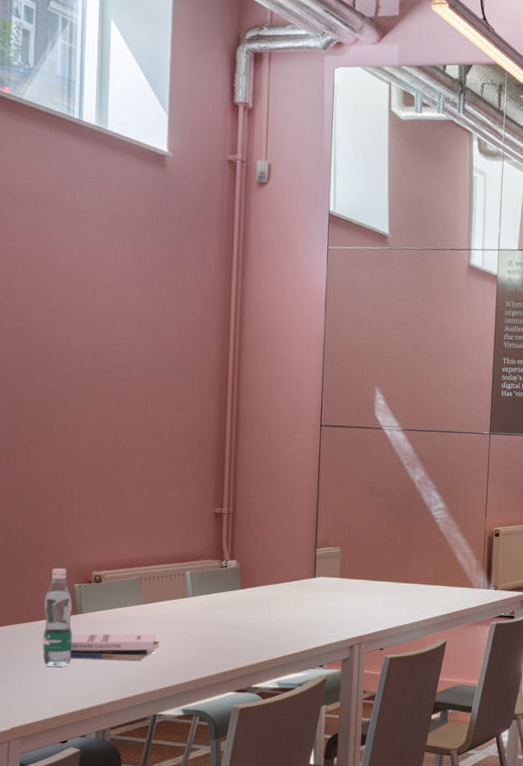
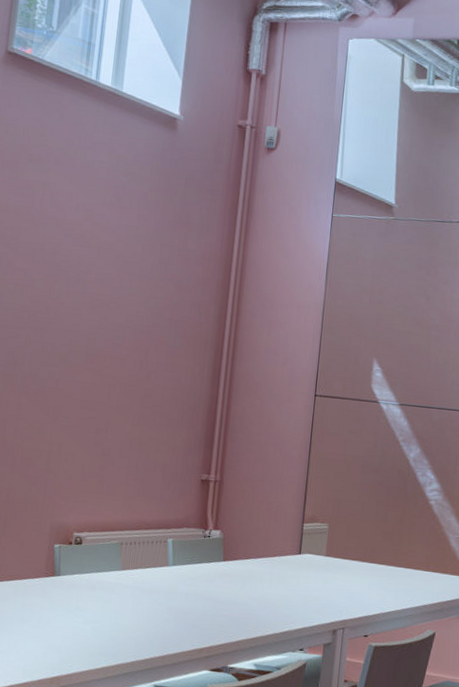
bottle: present [42,568,73,668] -> none [16,527,53,631]
books: present [70,633,160,660] -> none [44,596,136,630]

